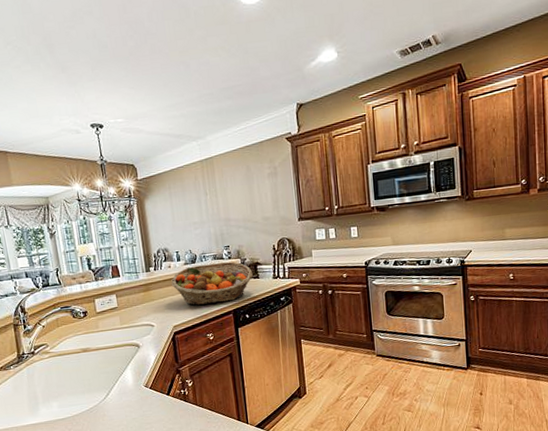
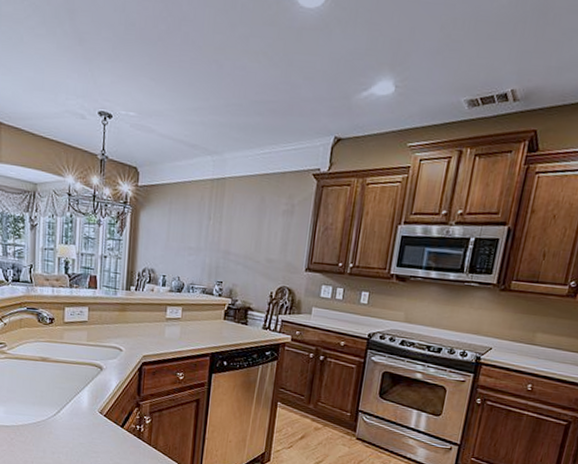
fruit basket: present [171,262,253,305] -> none [151,295,242,343]

